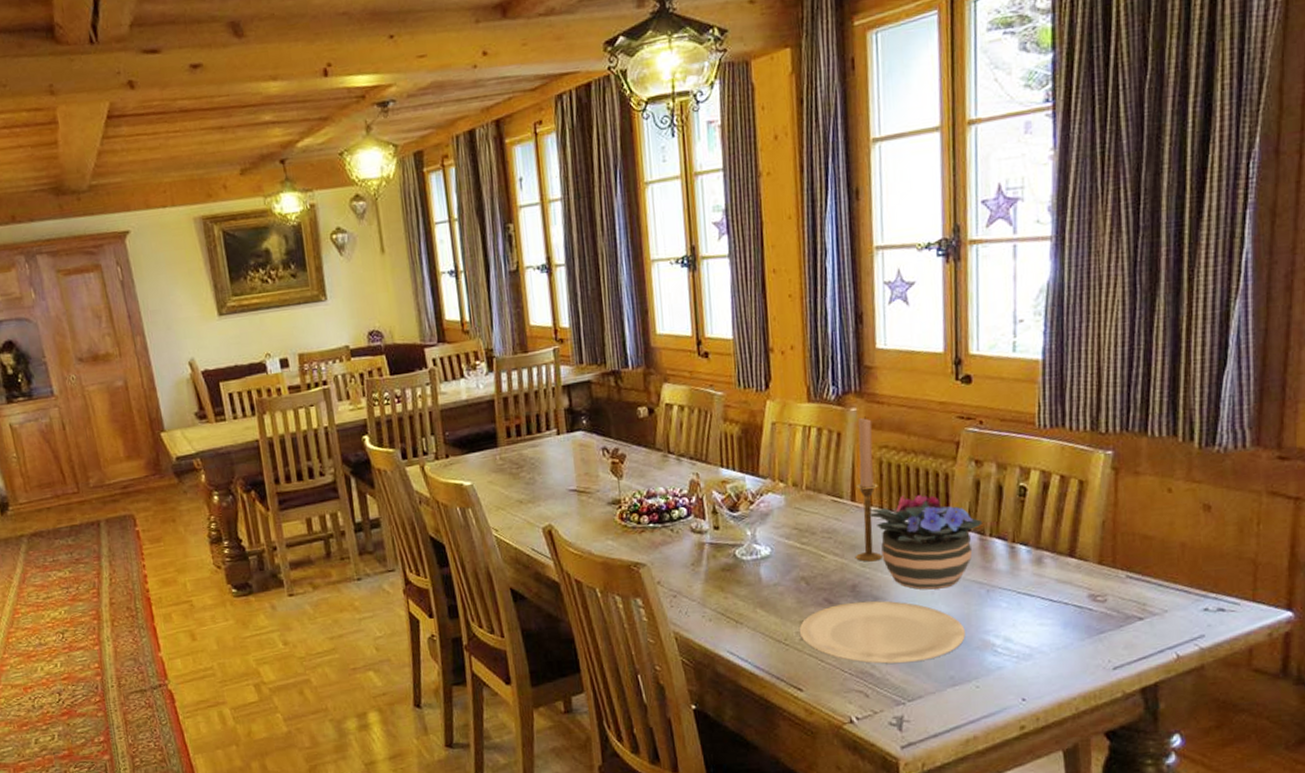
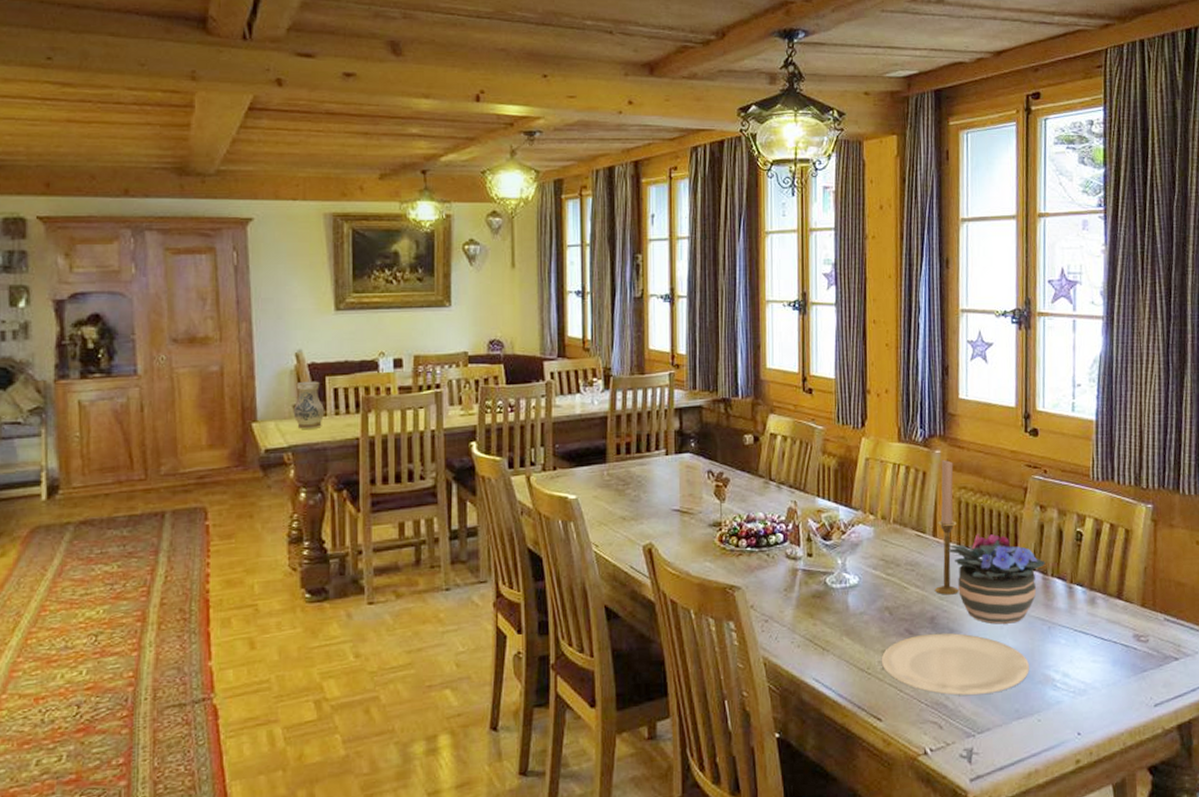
ceramic pitcher: none [194,387,225,436] -> present [293,381,325,430]

